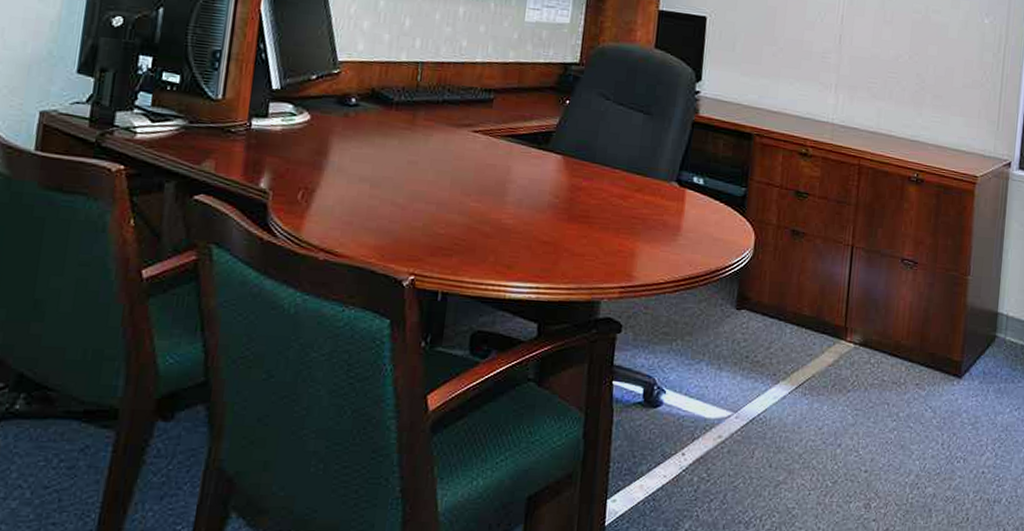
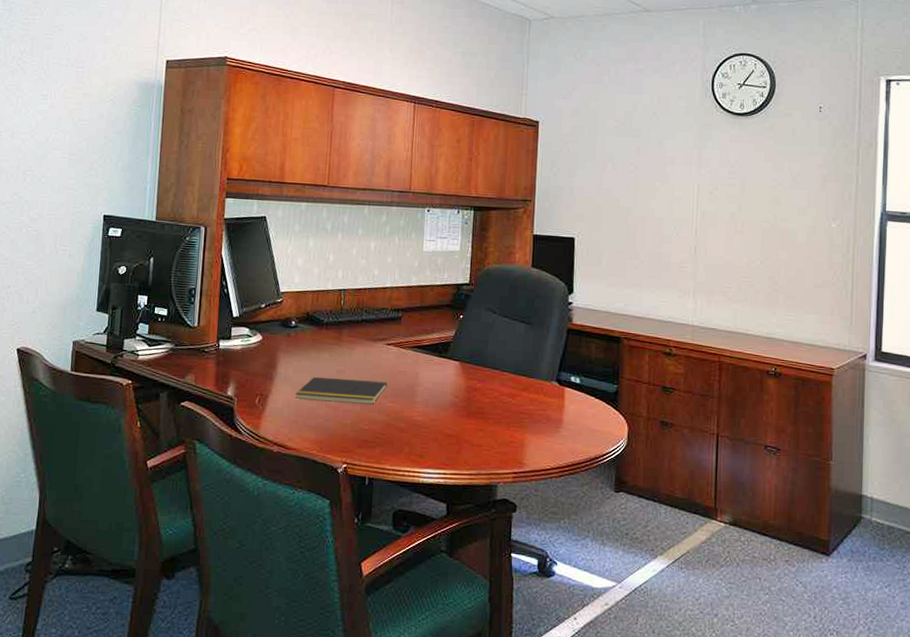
notepad: none [351,167,472,205] -> present [295,376,388,405]

